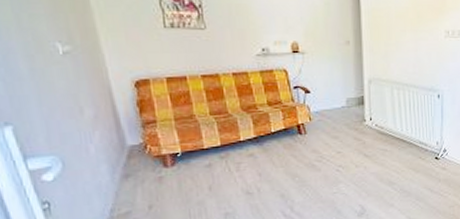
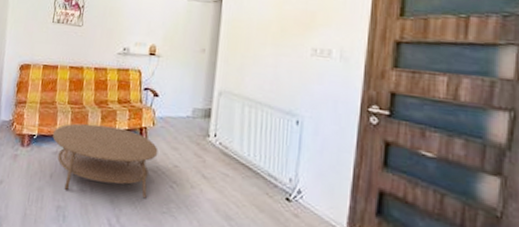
coffee table: none [200,129,320,197] -> present [53,123,159,199]

